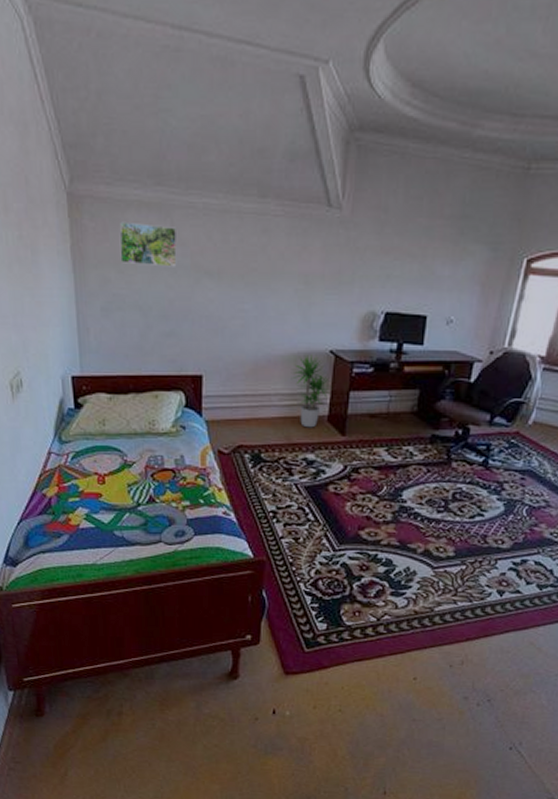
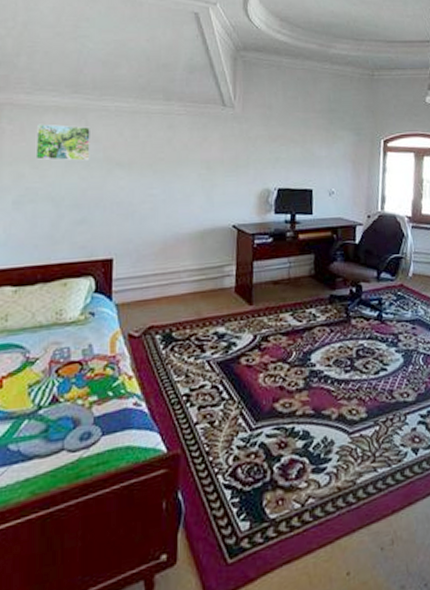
potted plant: present [291,354,331,428] -> none [198,230,237,301]

